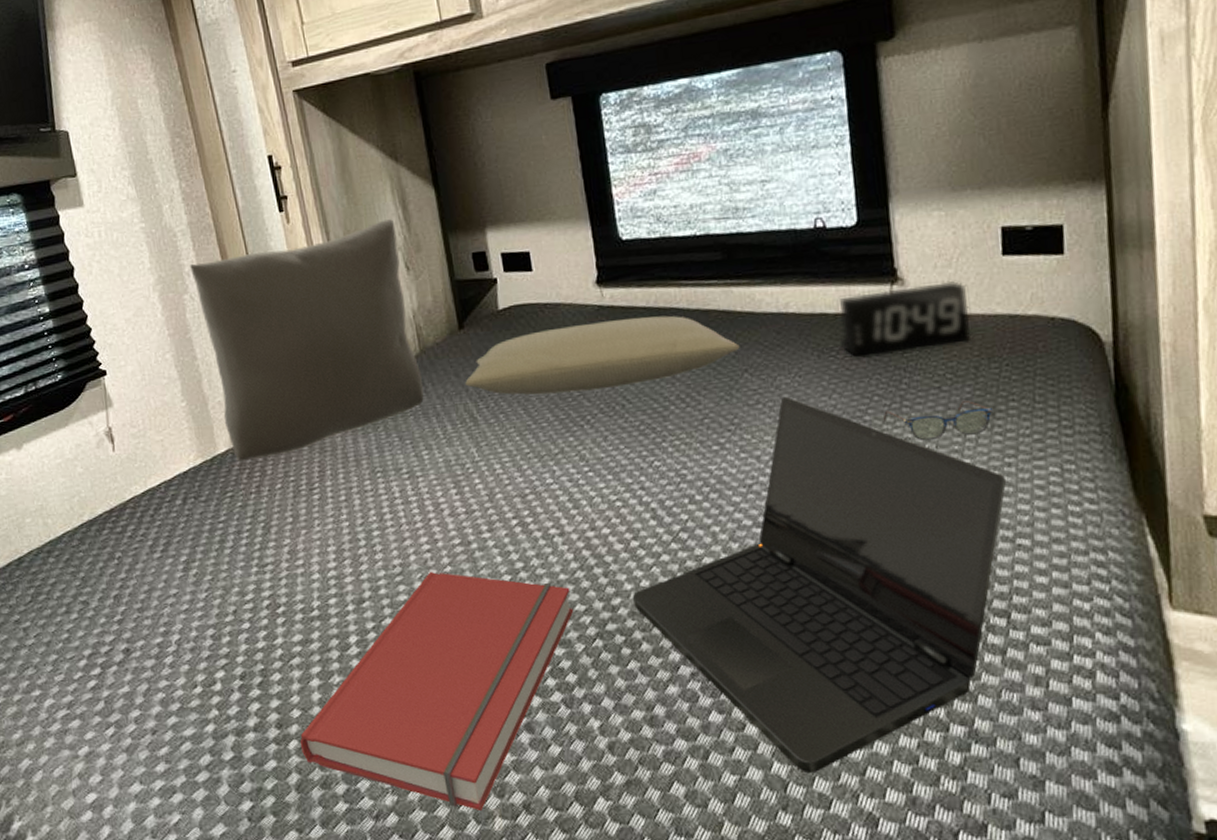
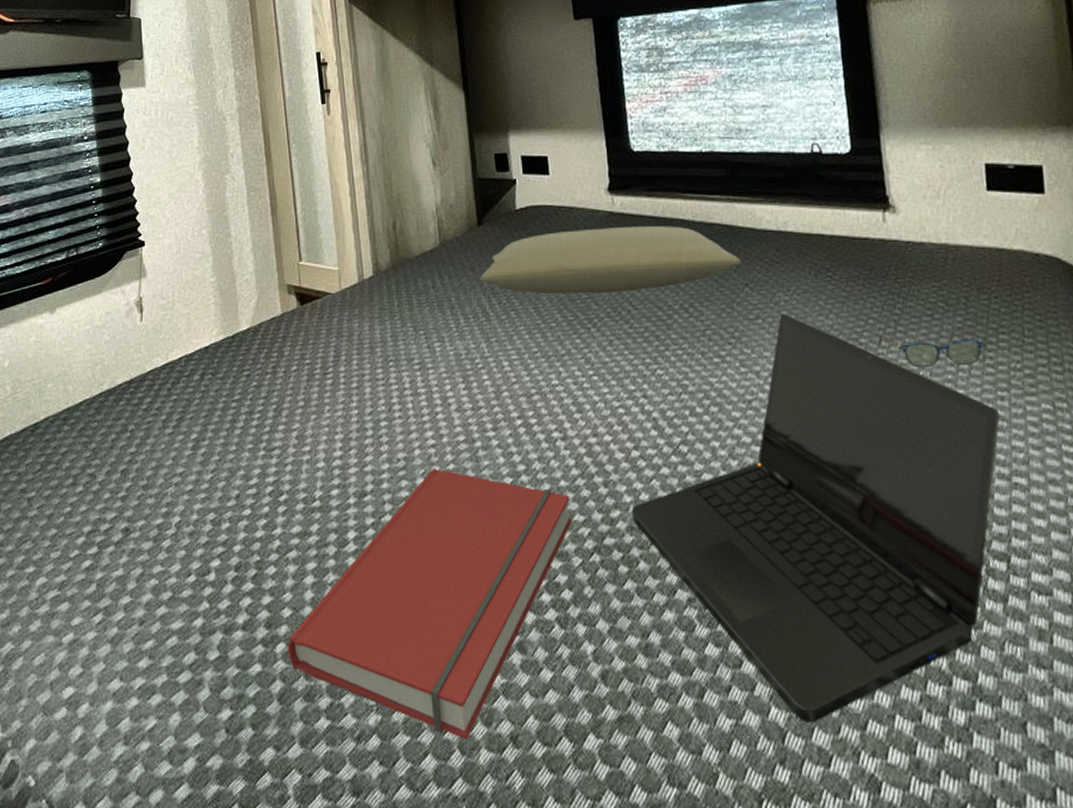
pillow: present [190,219,424,461] -> none [235,117,440,340]
alarm clock: present [839,280,971,358] -> none [835,211,961,280]

